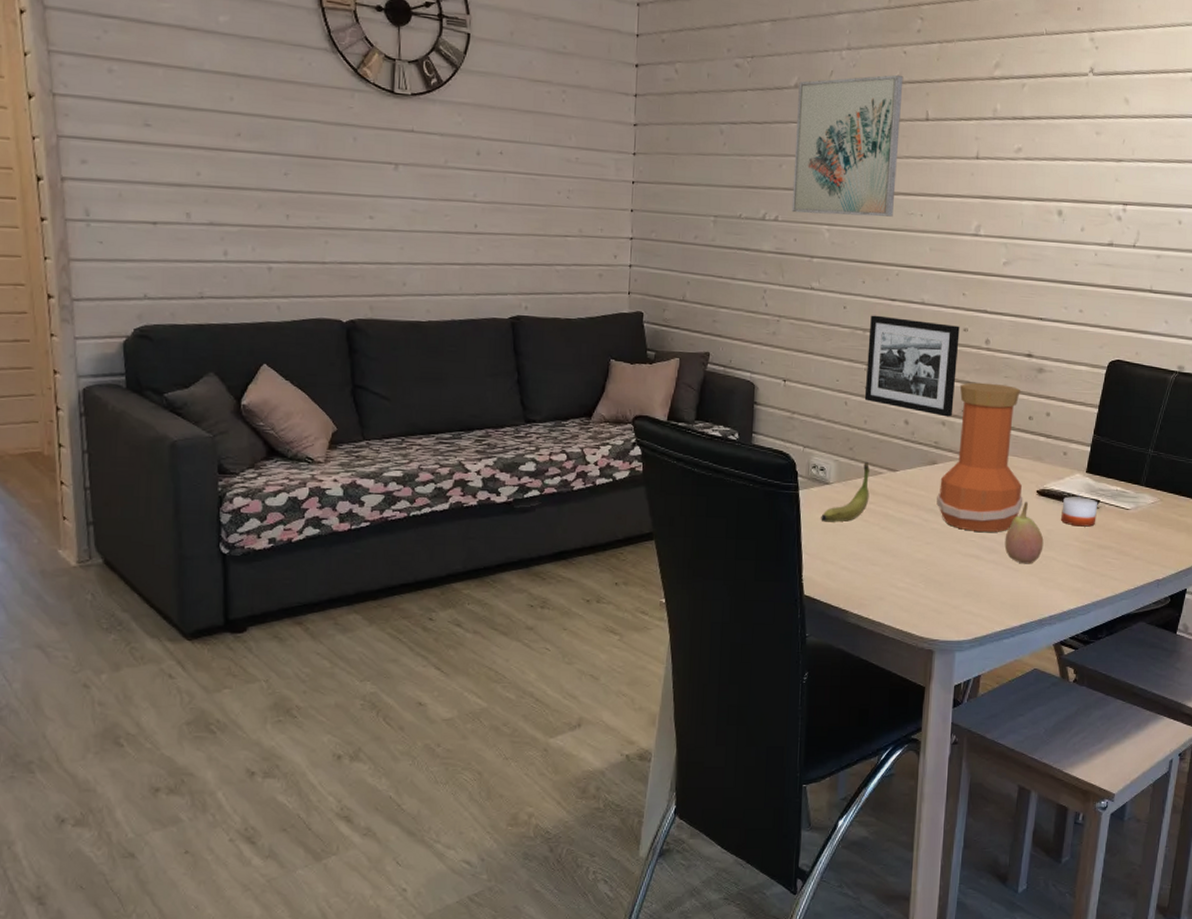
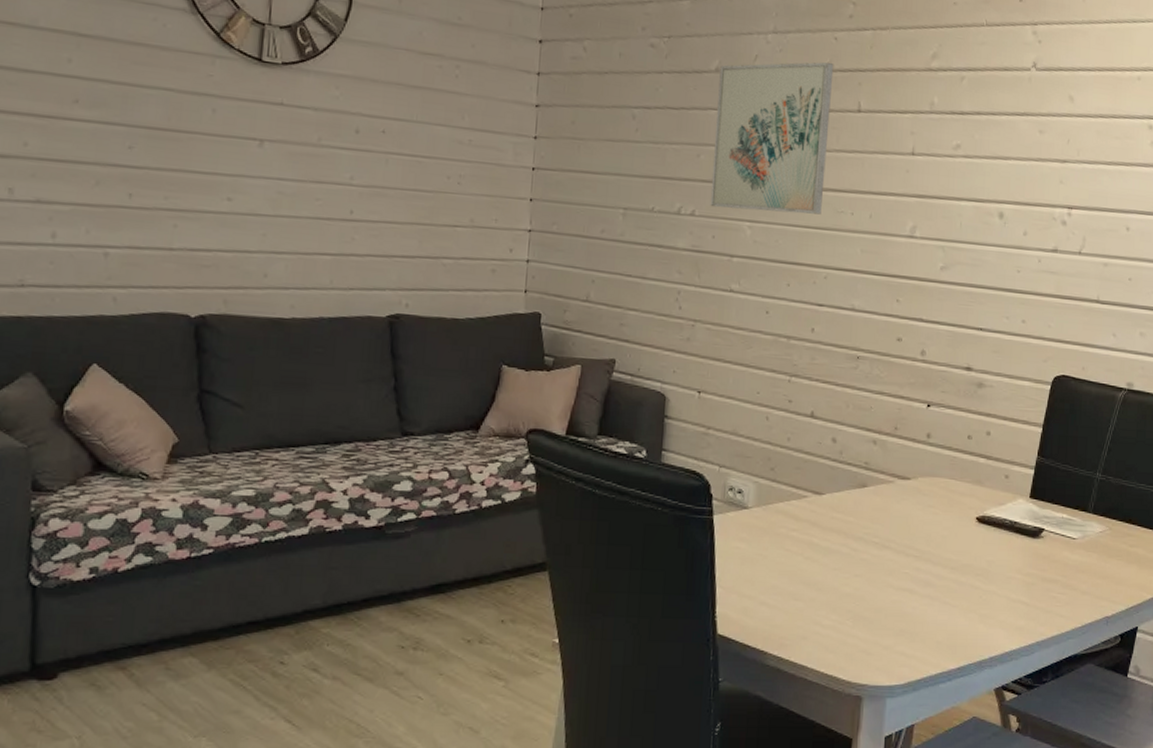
banana: present [821,461,870,522] -> none [737,483,793,552]
picture frame: present [864,315,960,417] -> none [787,321,893,435]
vase: present [936,382,1023,532] -> none [866,397,962,563]
fruit: present [1004,501,1044,564] -> none [941,529,984,599]
candle: present [1061,493,1098,527] -> none [1003,521,1043,558]

